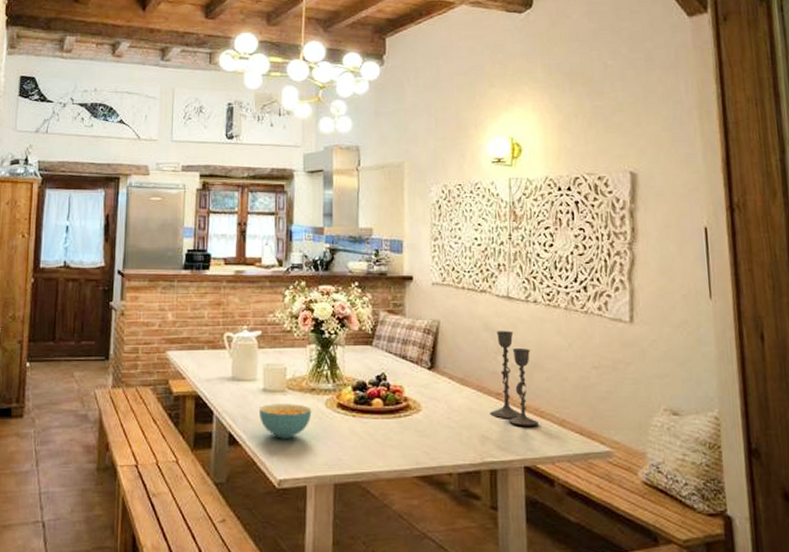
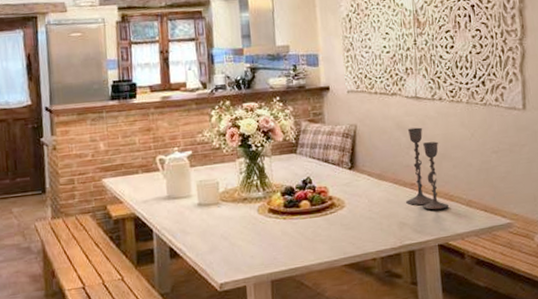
cereal bowl: present [258,404,312,439] -> none [195,214,246,247]

